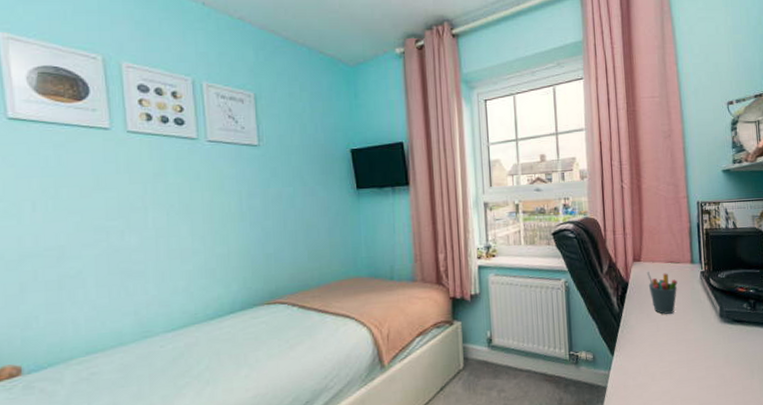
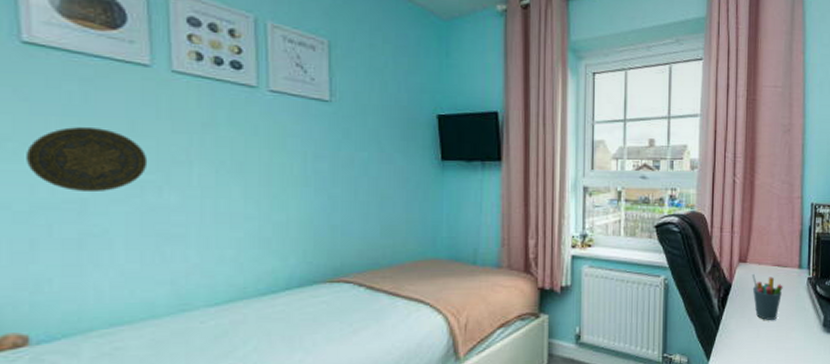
decorative plate: none [15,185,111,241] -> present [27,127,148,193]

